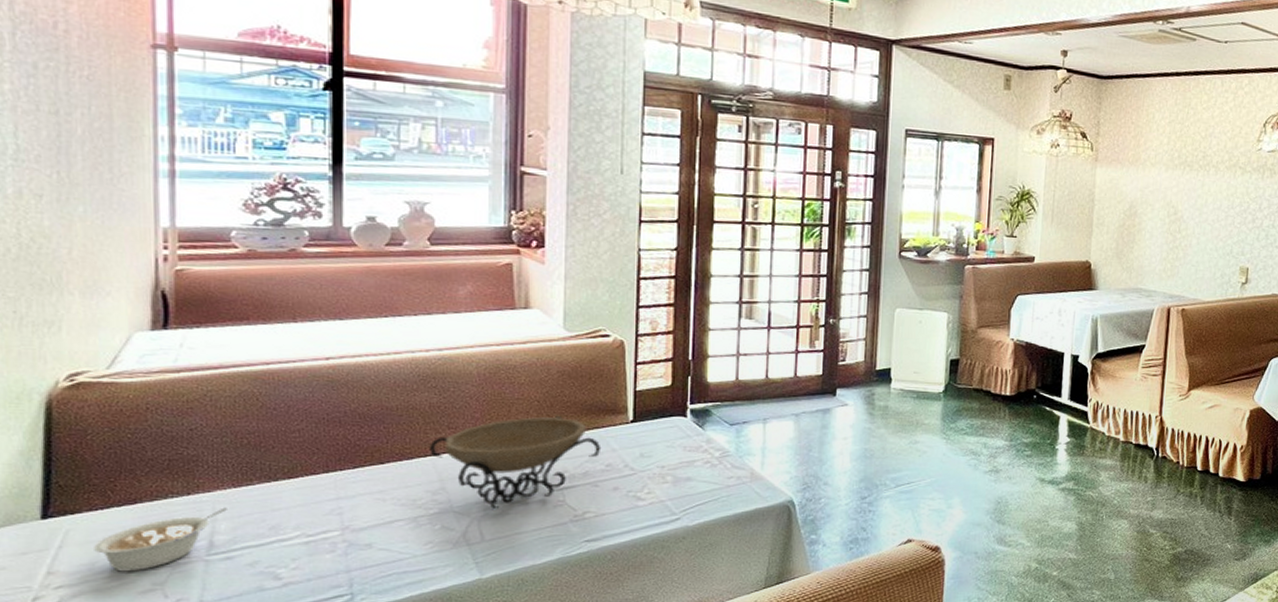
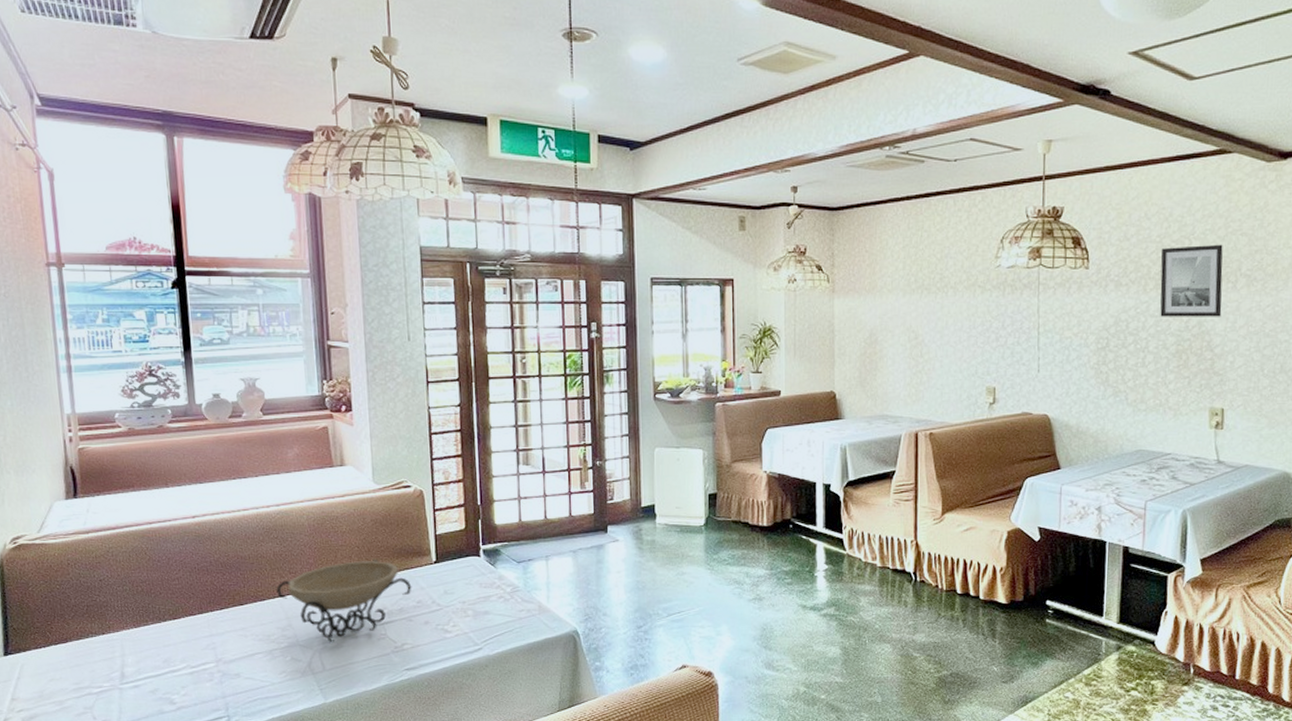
legume: present [94,507,227,572] -> none [41,644,132,698]

